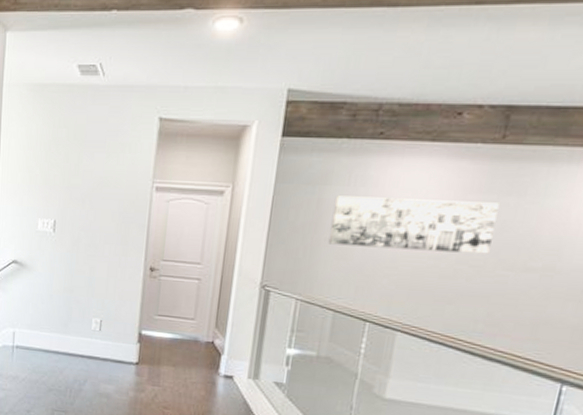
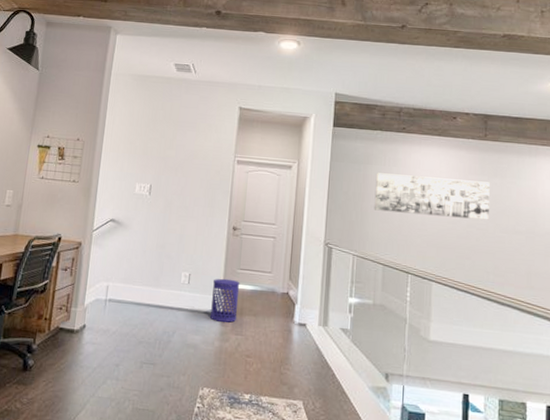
waste bin: none [123,325,158,373] -> present [209,278,240,323]

